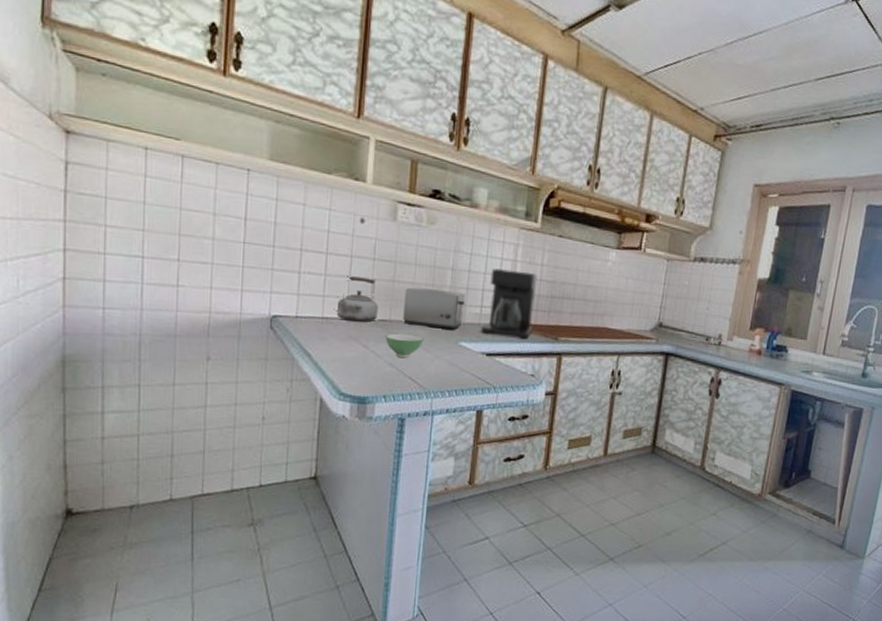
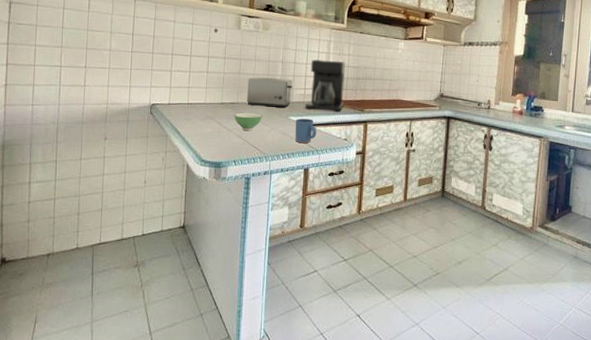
kettle: present [333,276,378,323] -> none [196,72,229,106]
mug: none [466,345,495,378] -> present [295,118,317,144]

